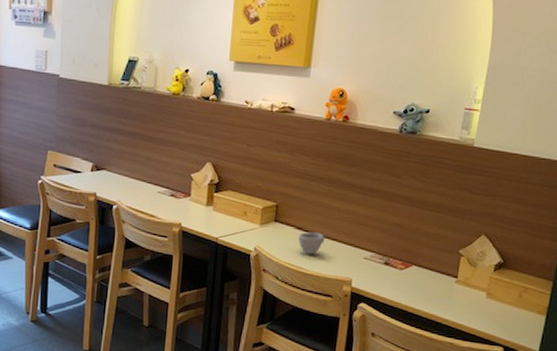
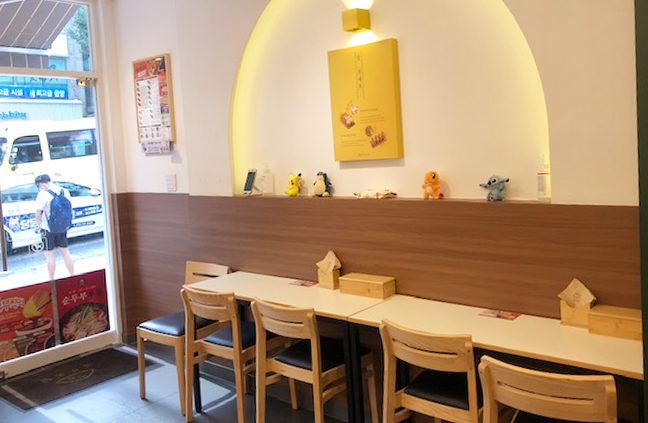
cup: present [298,232,325,255] -> none [418,298,442,319]

